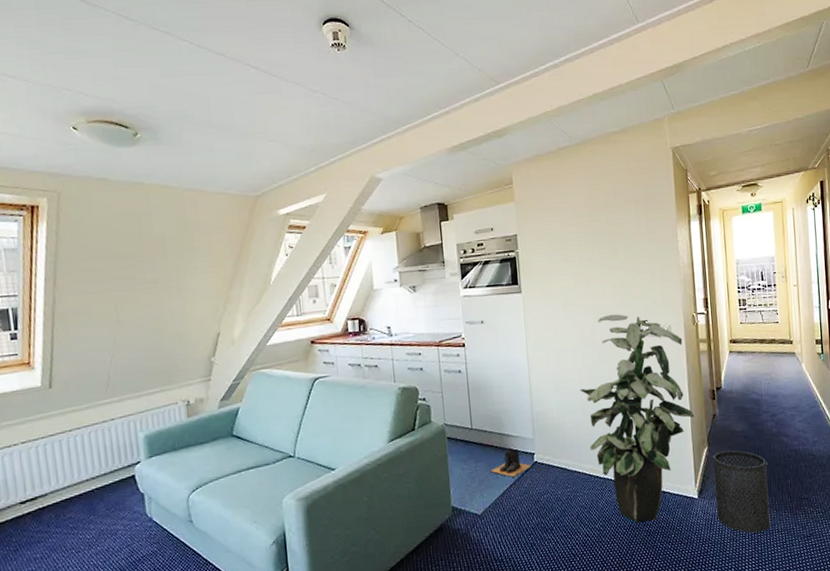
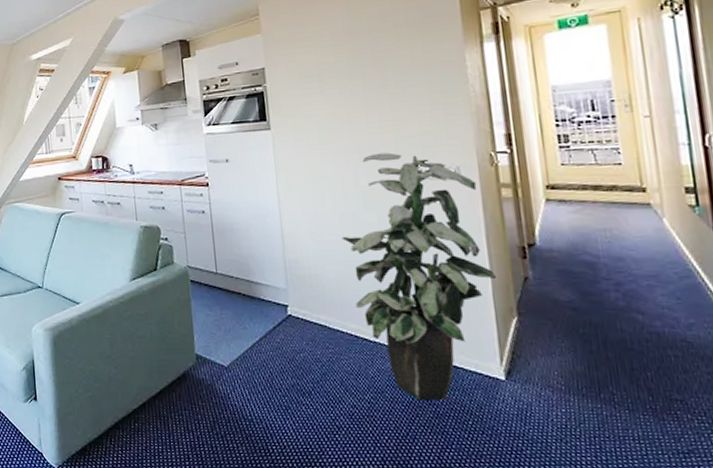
boots: present [491,447,532,477] -> none [238,297,285,329]
trash can: present [711,450,771,533] -> none [524,324,621,437]

